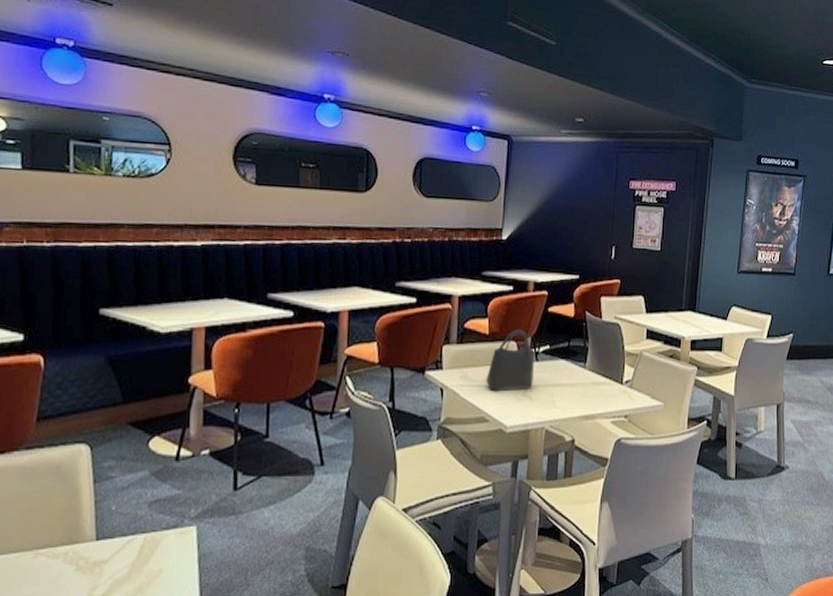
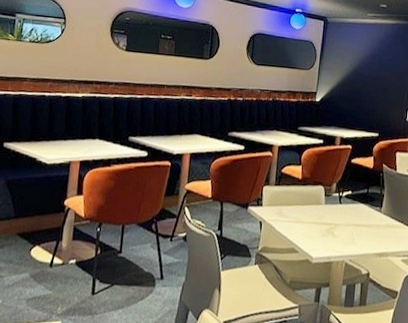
handbag: present [486,329,534,392] -> none [297,176,339,228]

